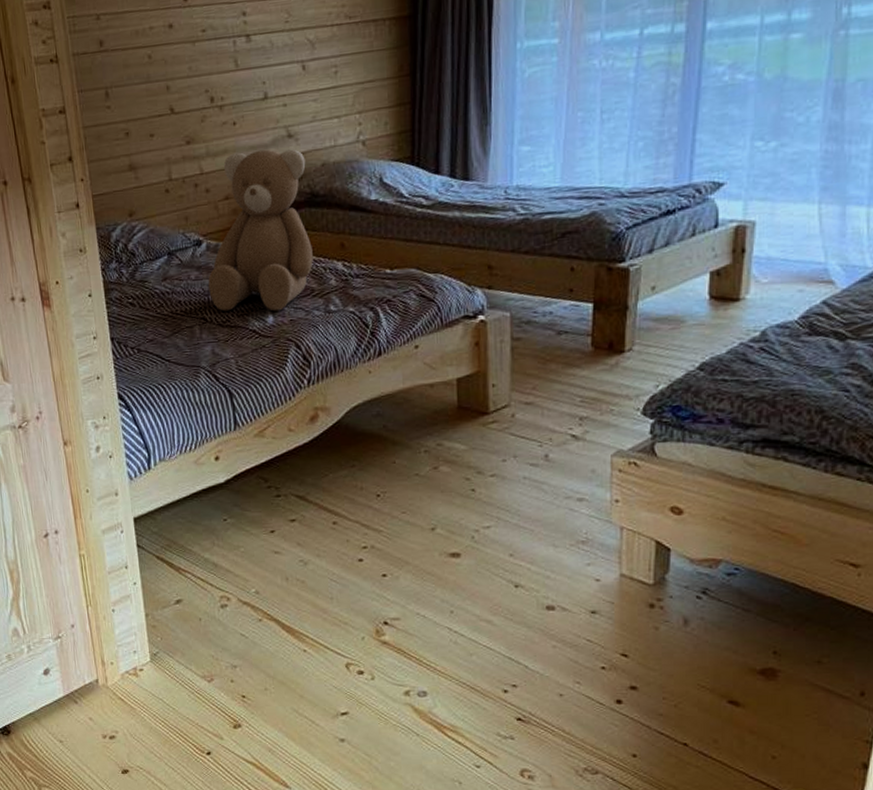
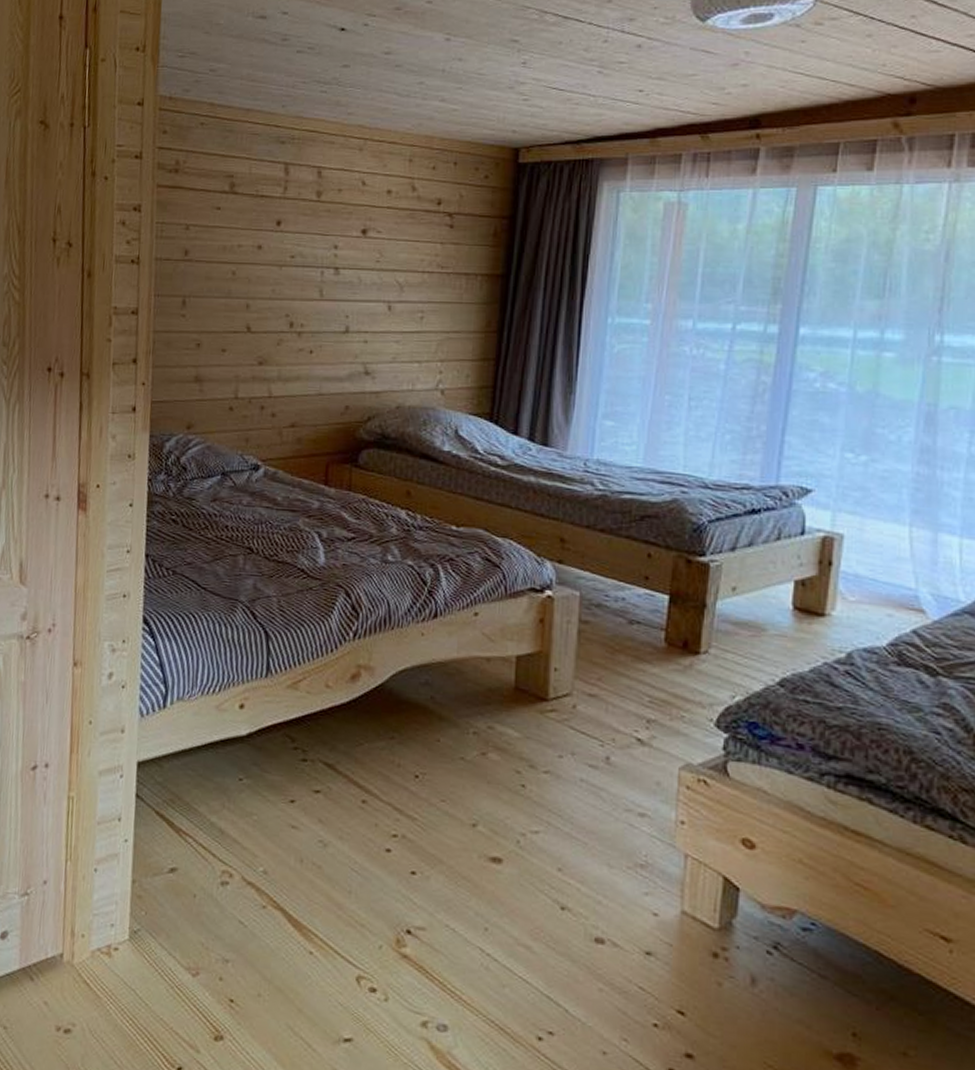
teddy bear: present [208,149,313,312] -> none [259,381,380,553]

